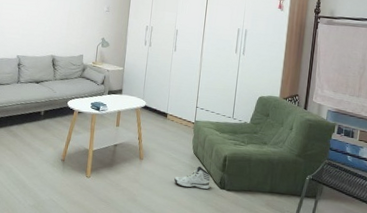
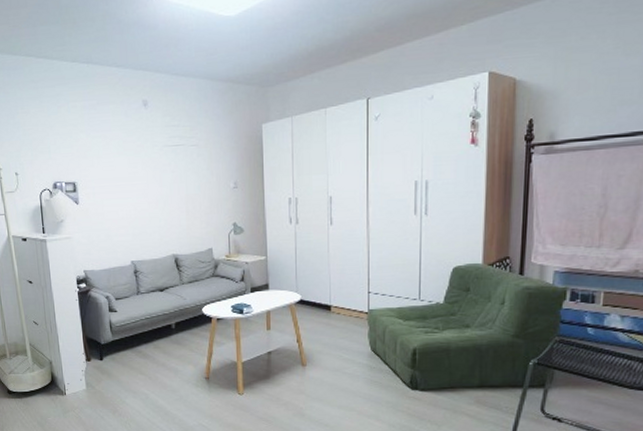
sneaker: present [174,166,211,190] -> none [350,364,397,393]

